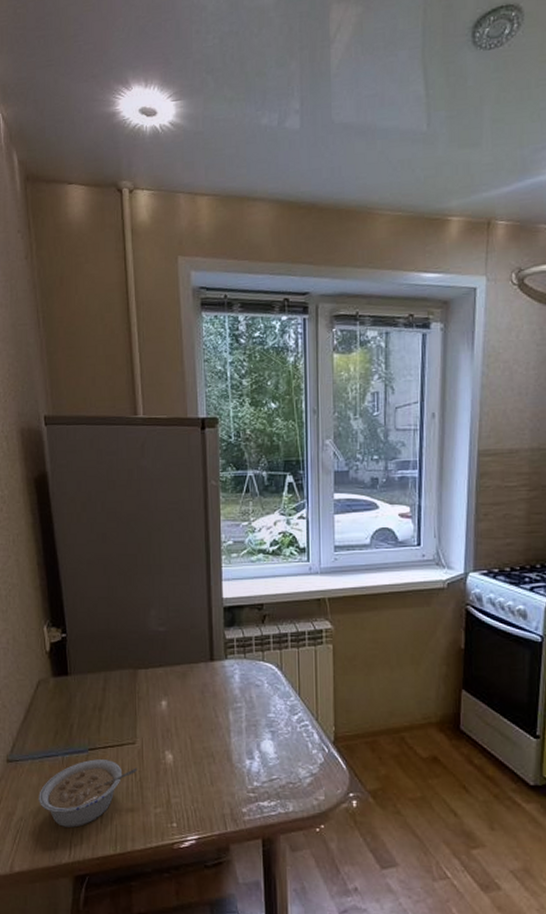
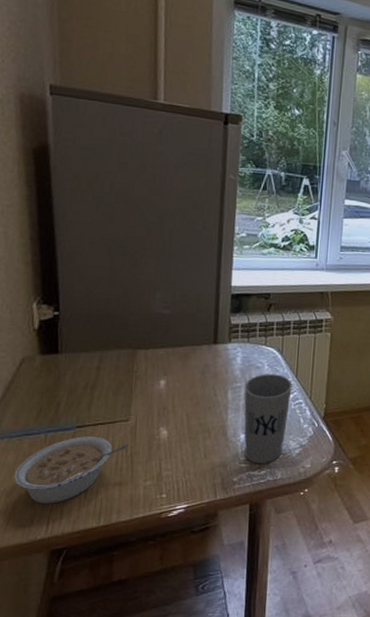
cup: none [245,692,296,793] -> present [244,374,293,463]

